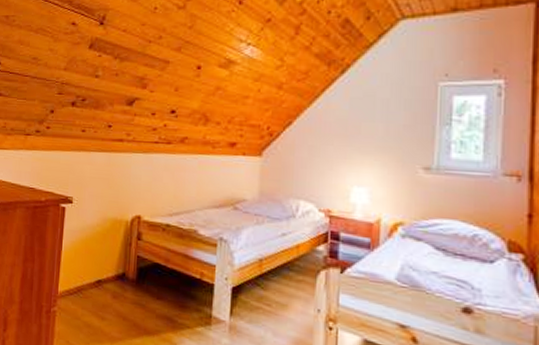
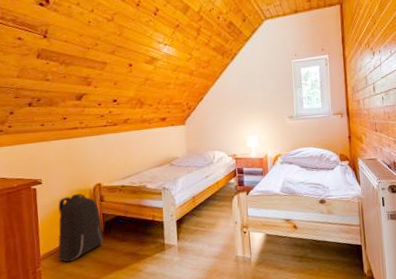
backpack: none [78,223,135,309] -> present [58,193,104,262]

